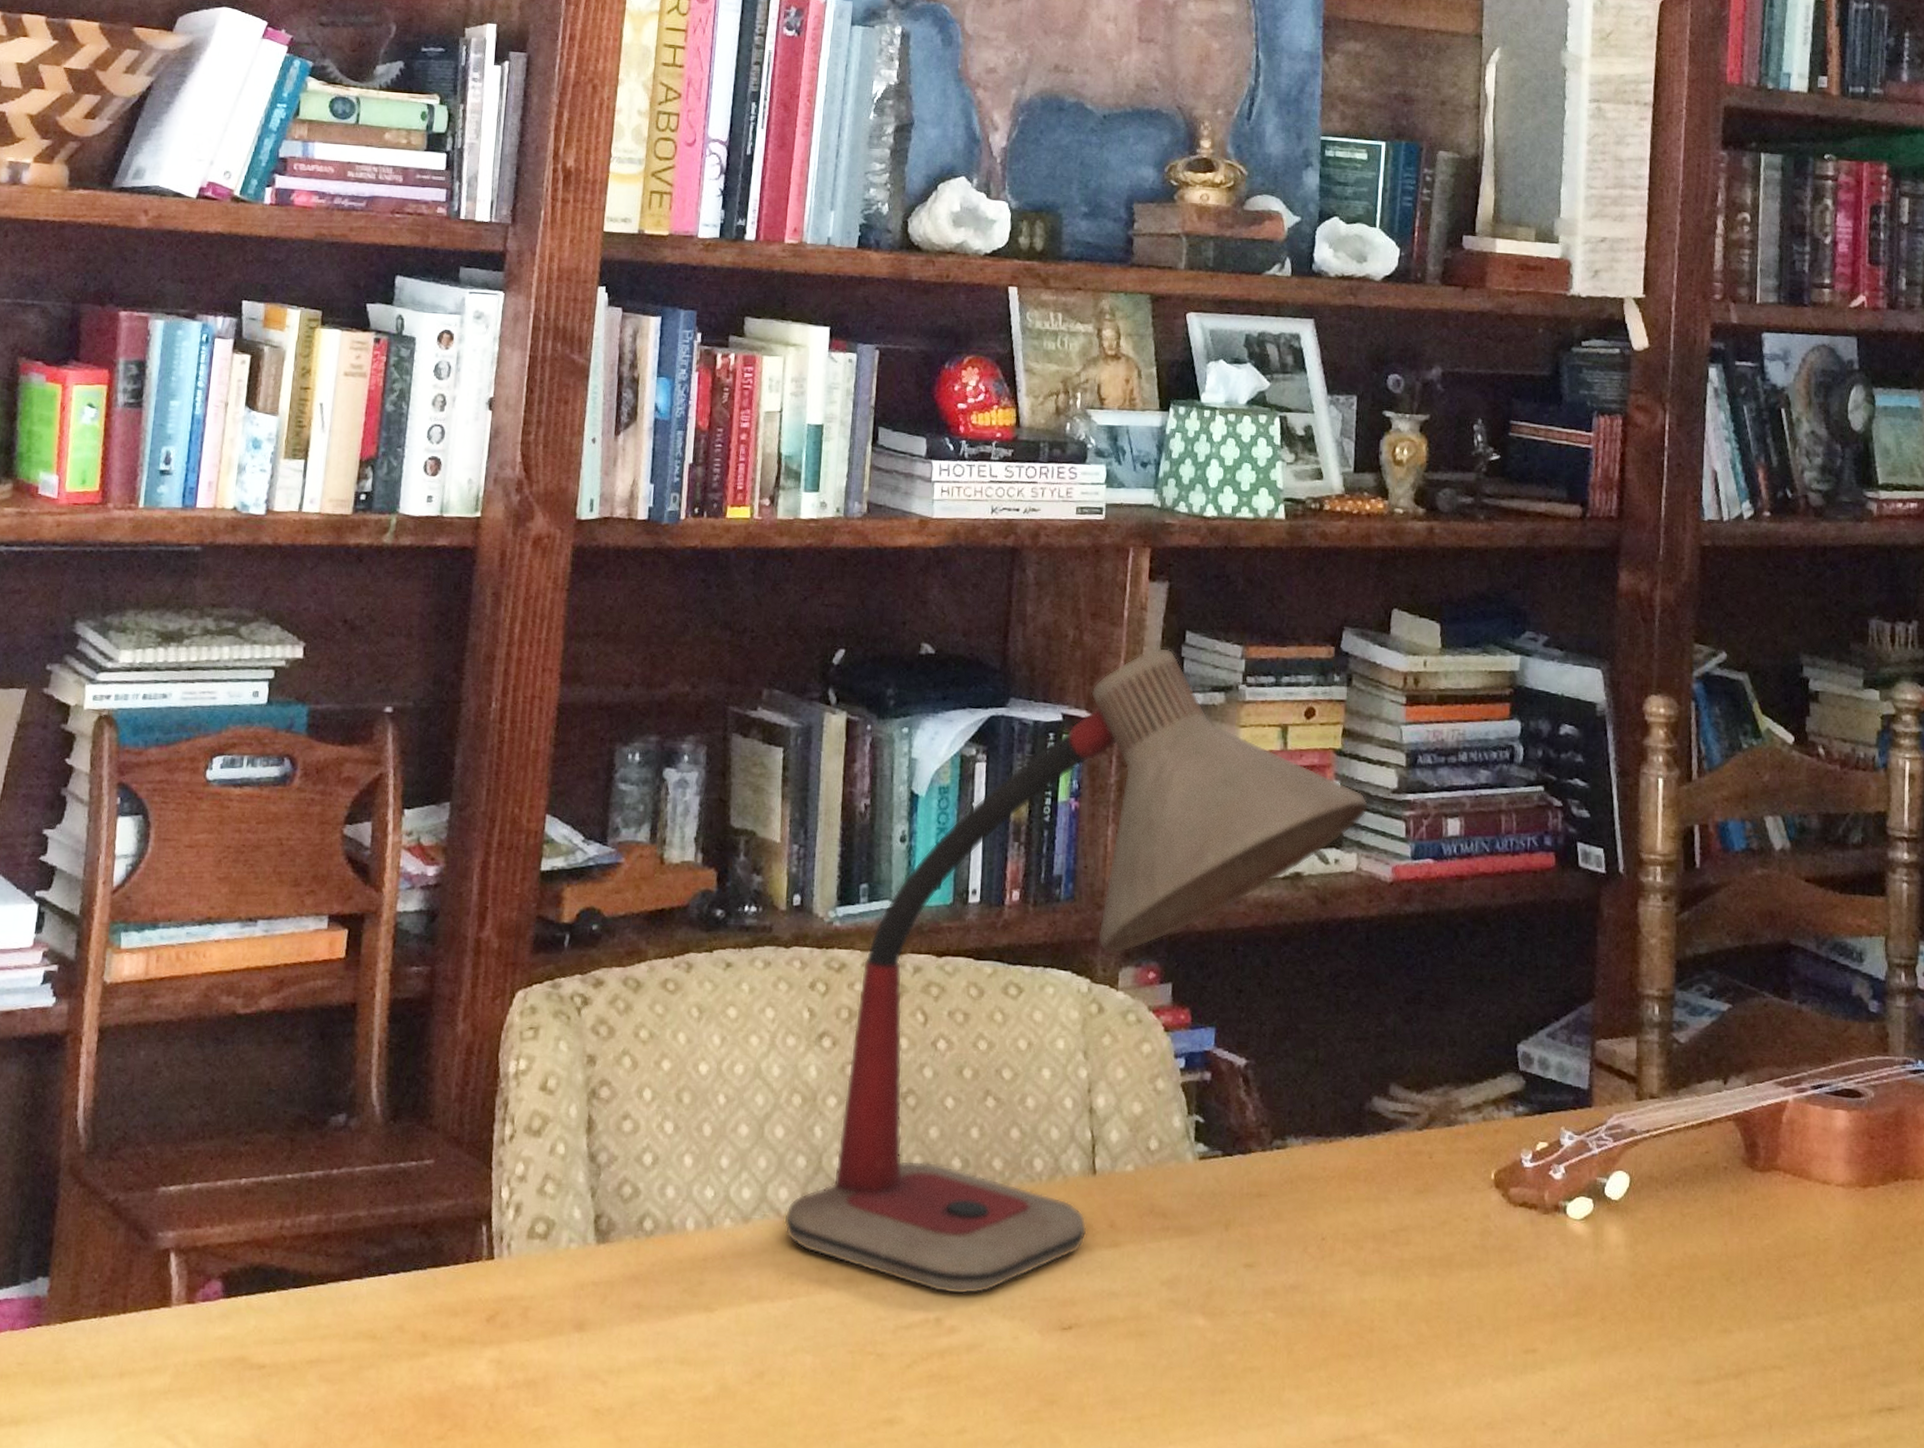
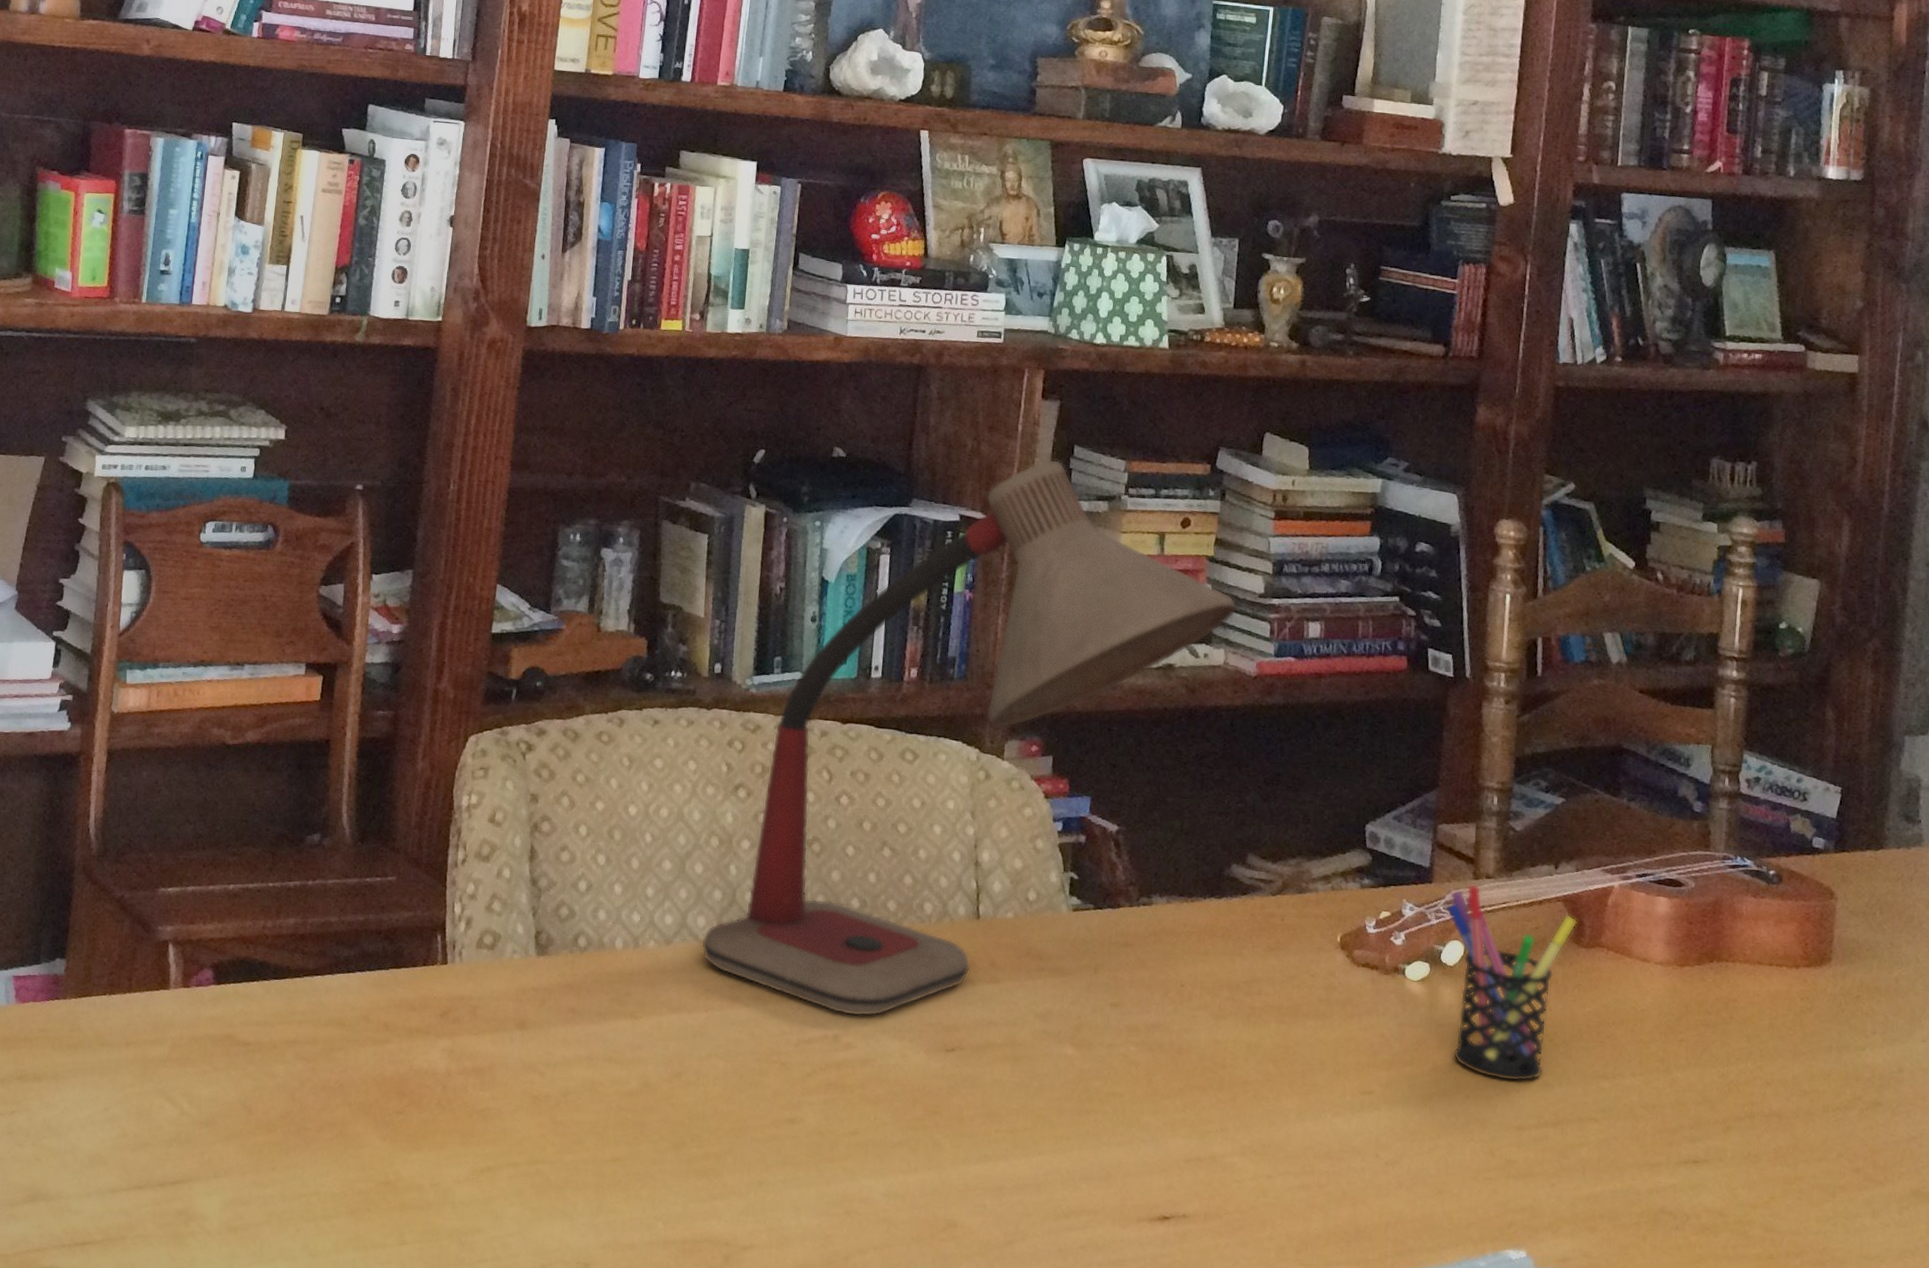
pen holder: none [1608,1105,1751,1329] -> present [1446,883,1578,1082]

